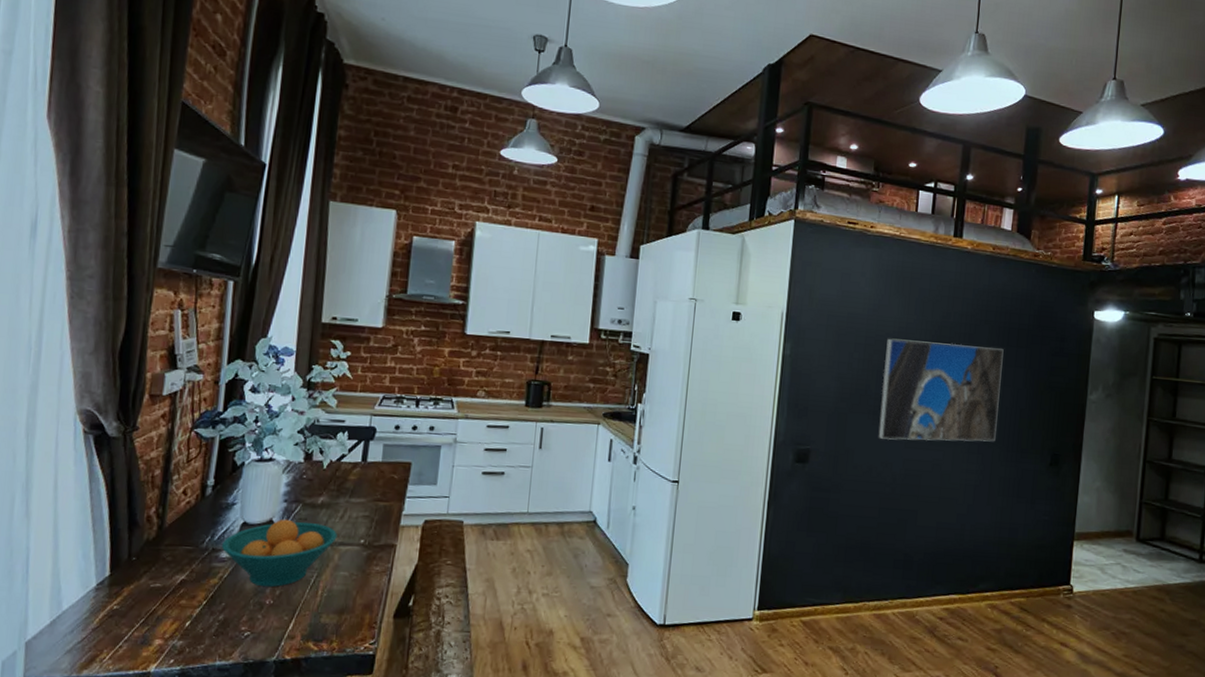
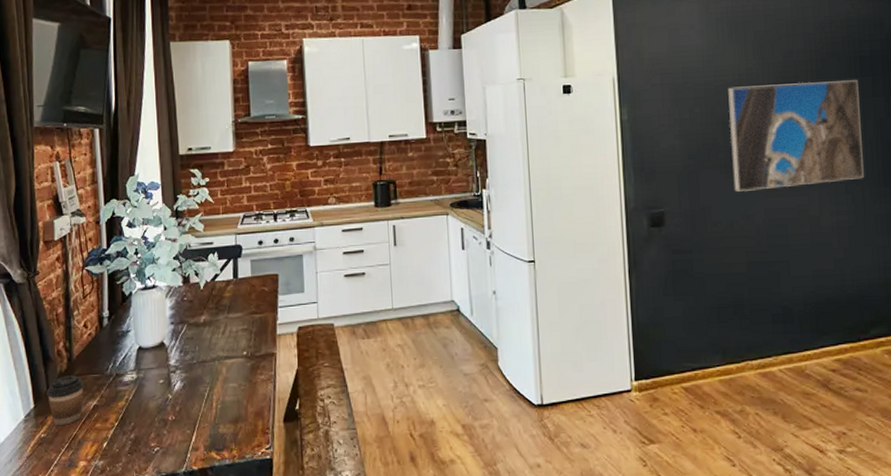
coffee cup: none [127,544,174,598] -> present [47,375,84,425]
fruit bowl: present [222,519,337,588] -> none [124,340,222,405]

